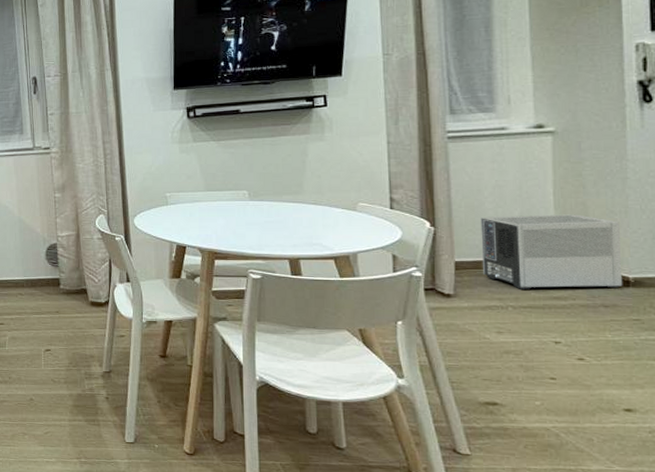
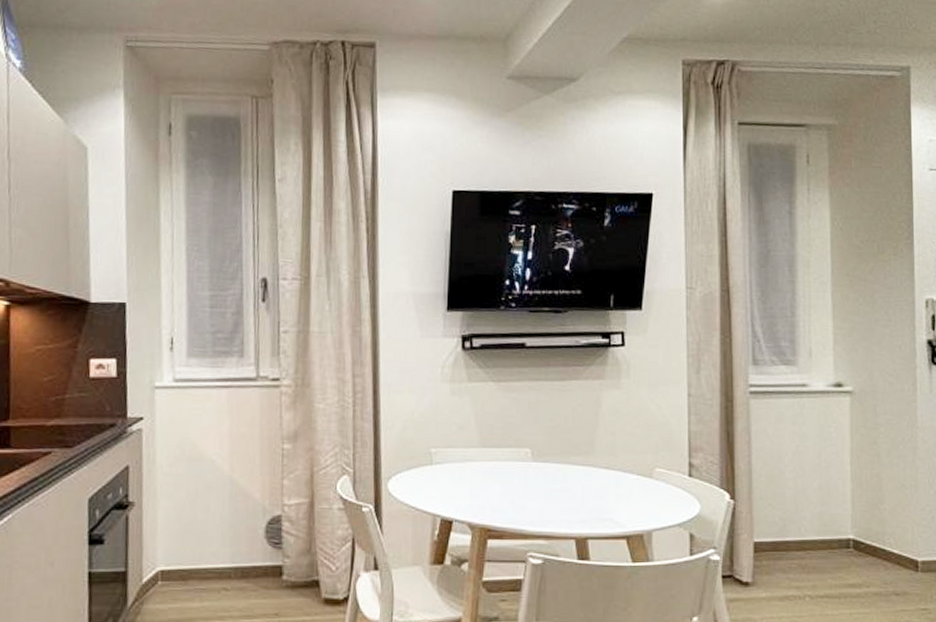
air purifier: present [480,214,623,290] -> none [780,487,913,576]

